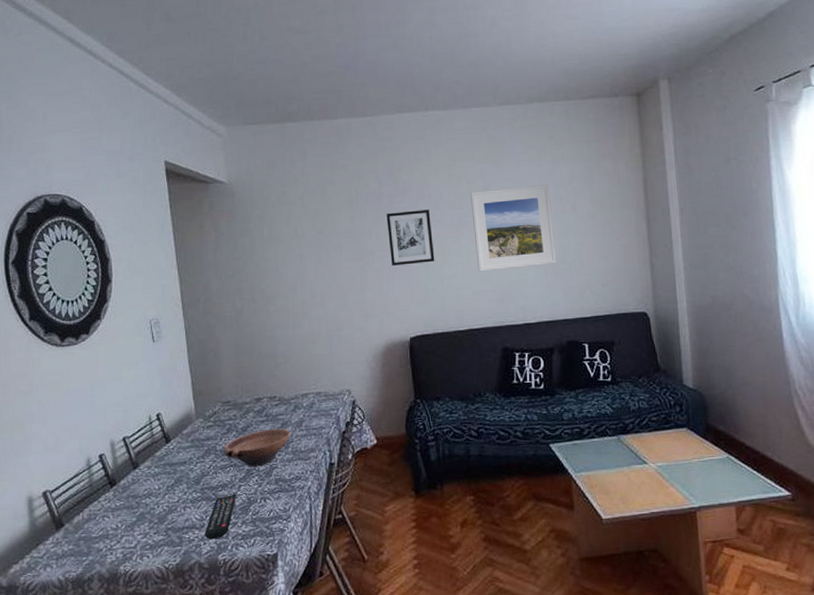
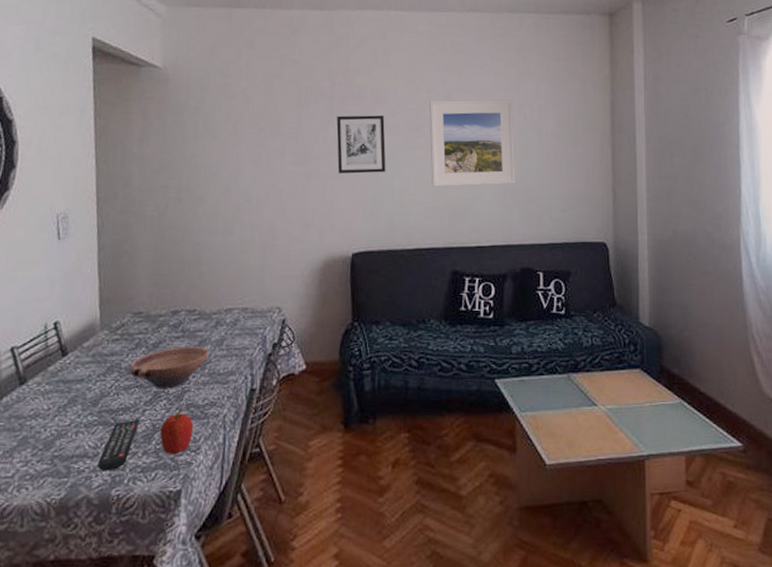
fruit: none [255,483,283,524] -> present [160,409,194,455]

